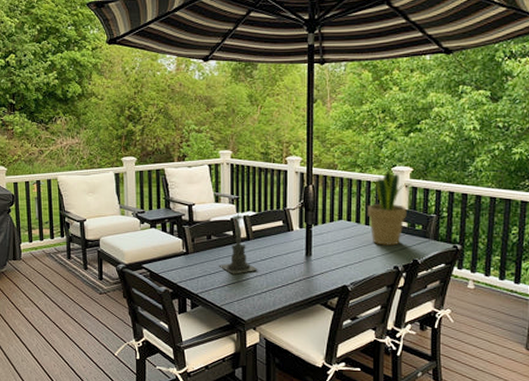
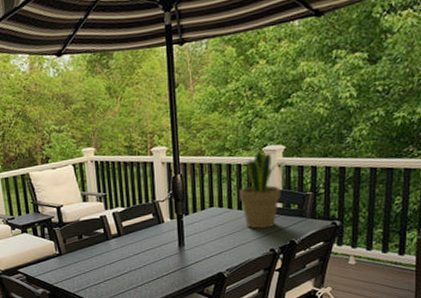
candle holder: present [218,208,258,275] -> none [92,205,132,271]

